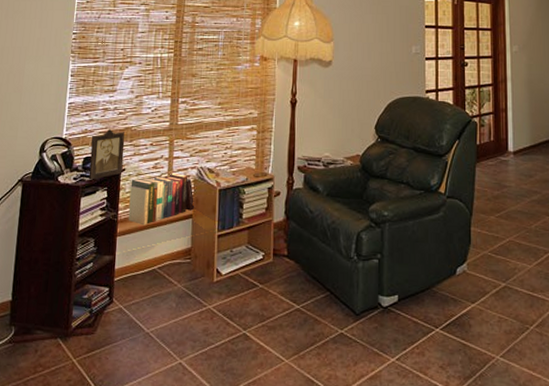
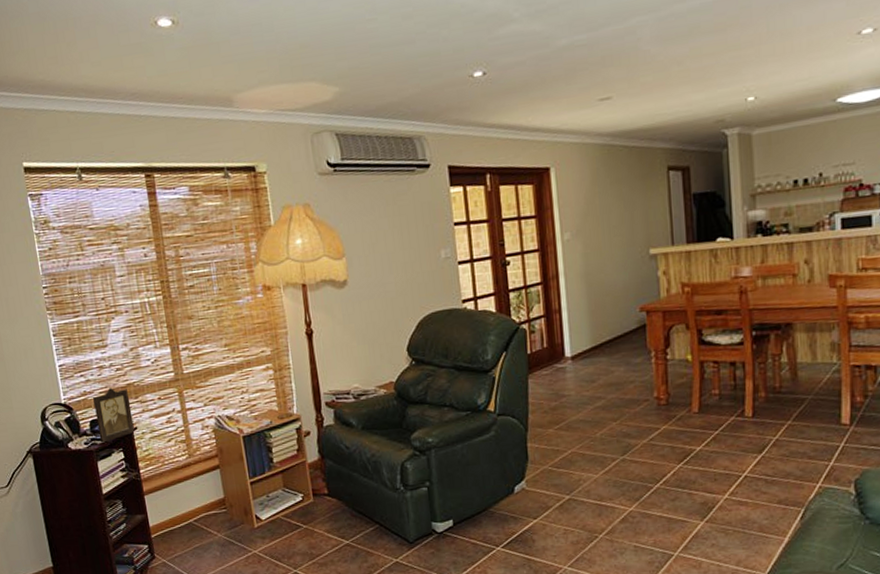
books: present [128,172,195,226] -> none [146,424,220,482]

